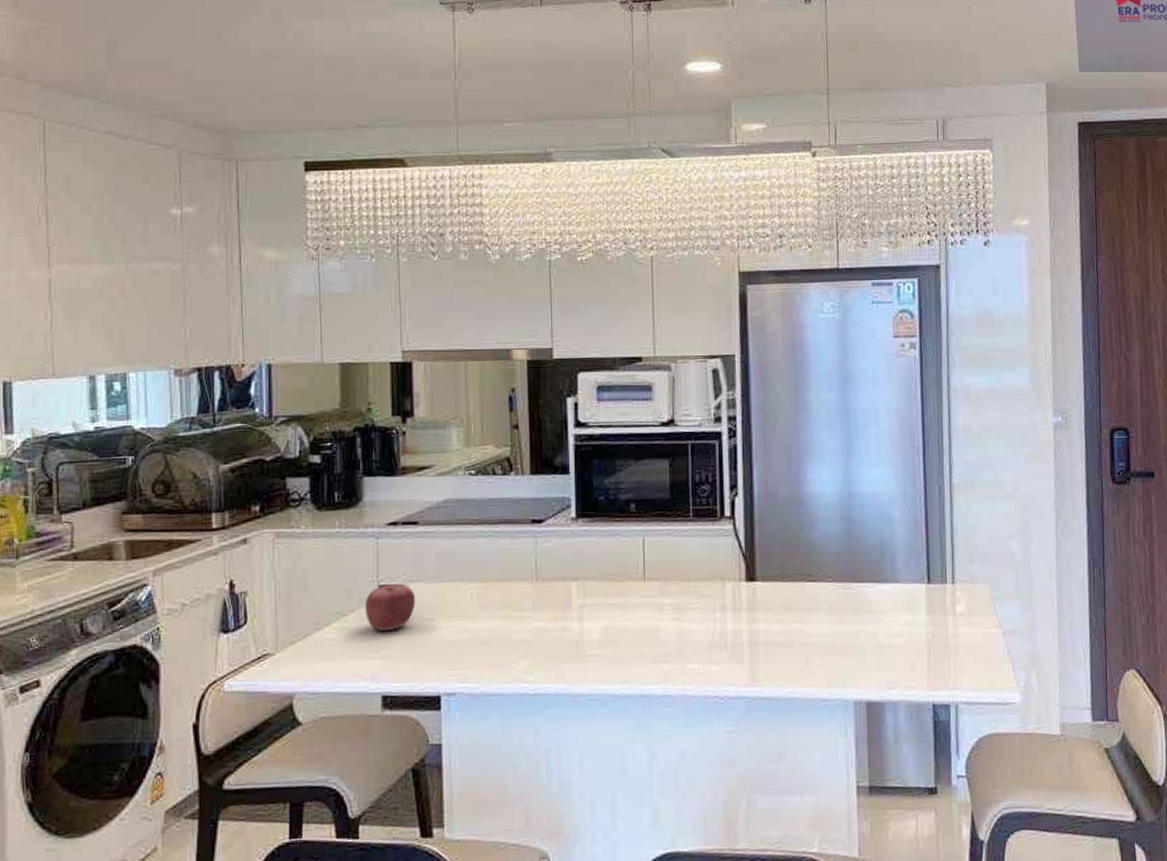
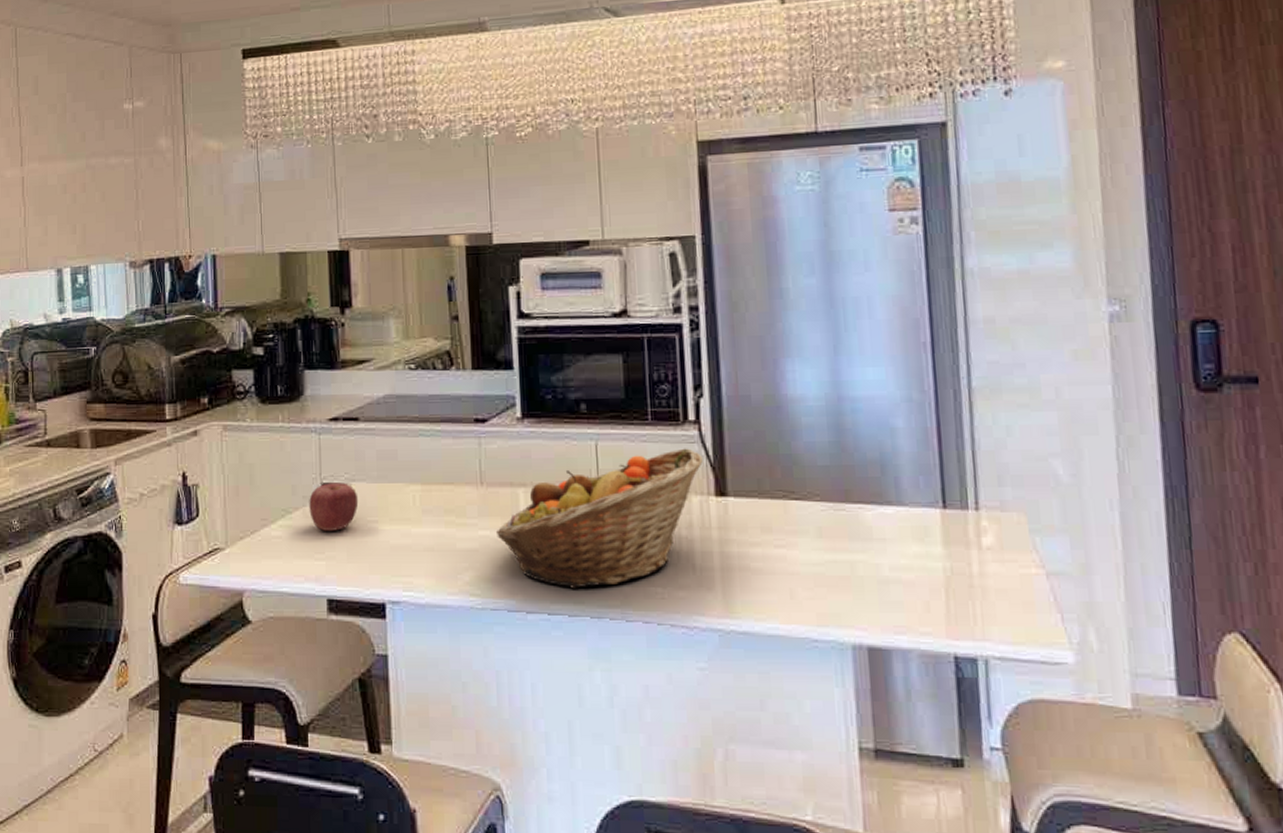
fruit basket: none [549,540,736,670] -> present [495,448,703,589]

